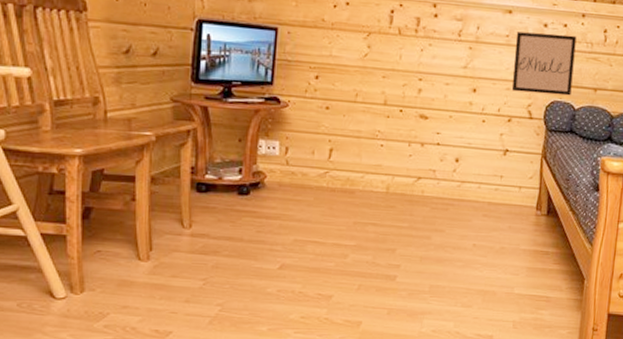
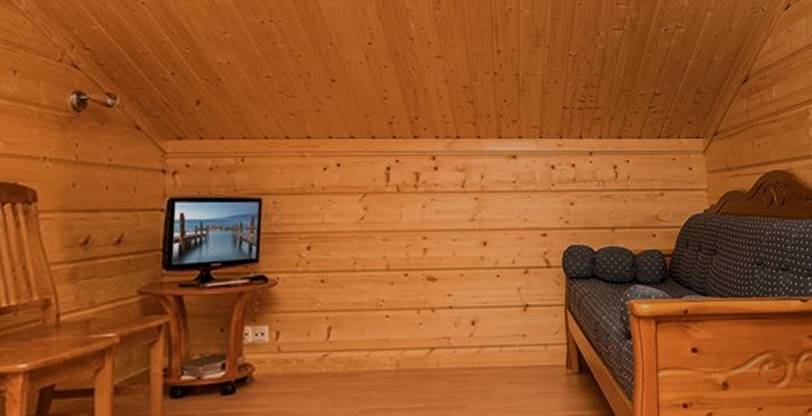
wall art: present [512,31,577,96] -> none [523,175,588,240]

